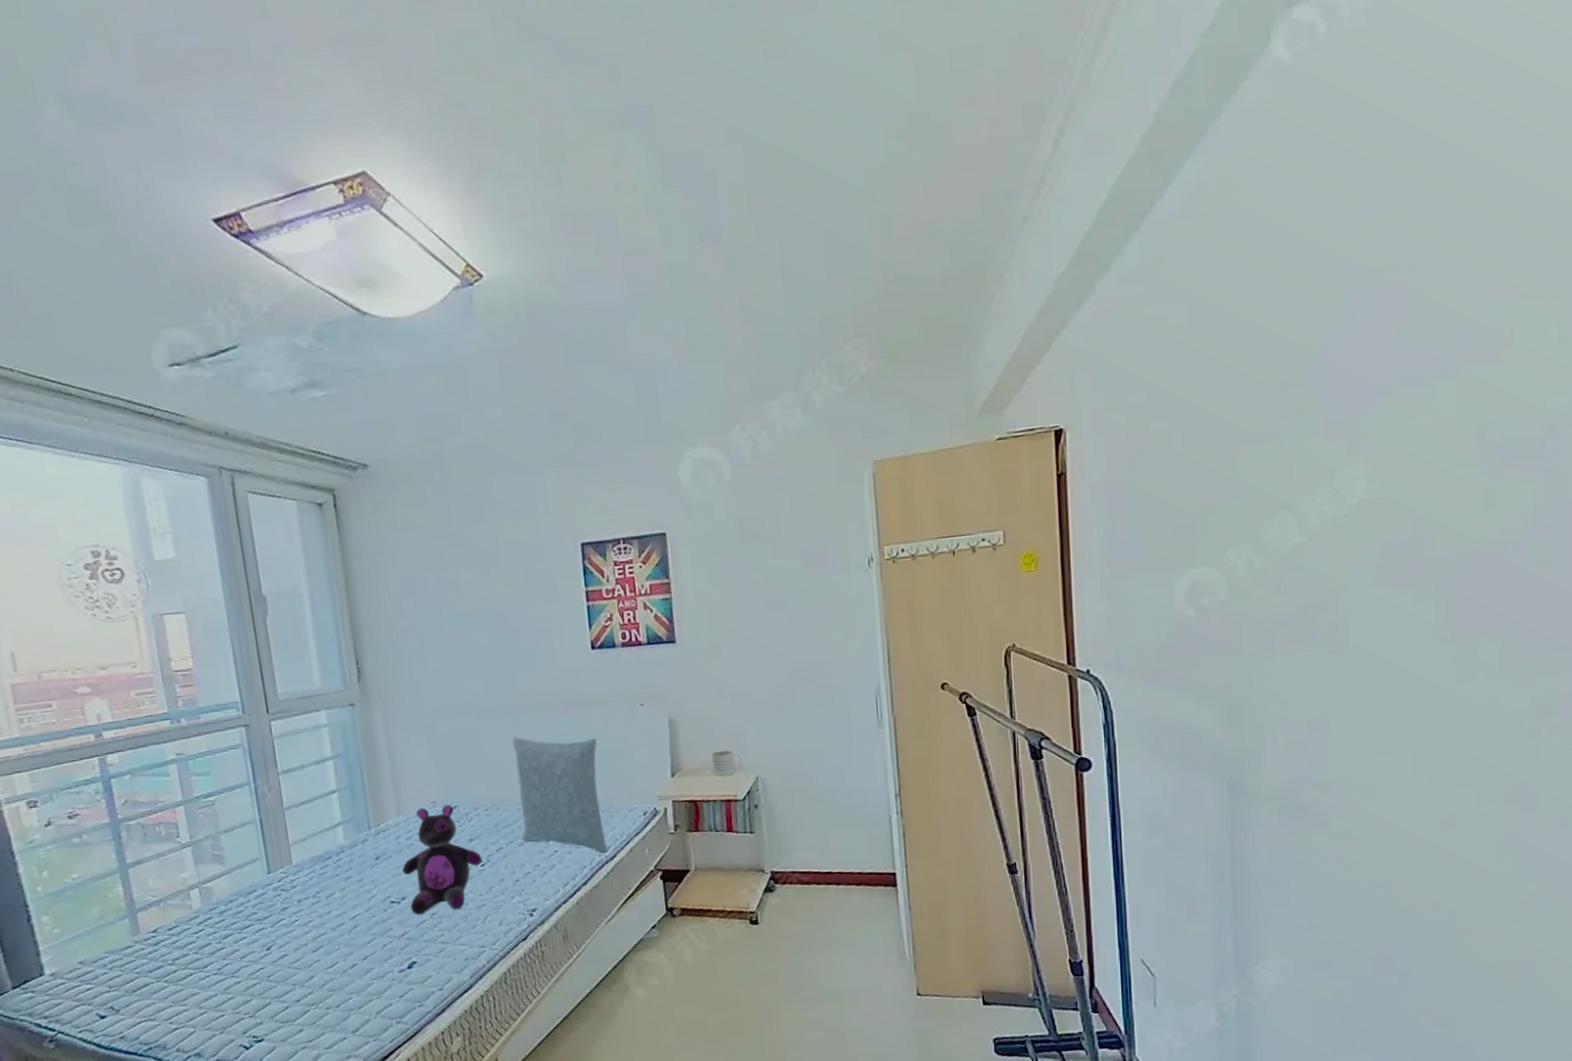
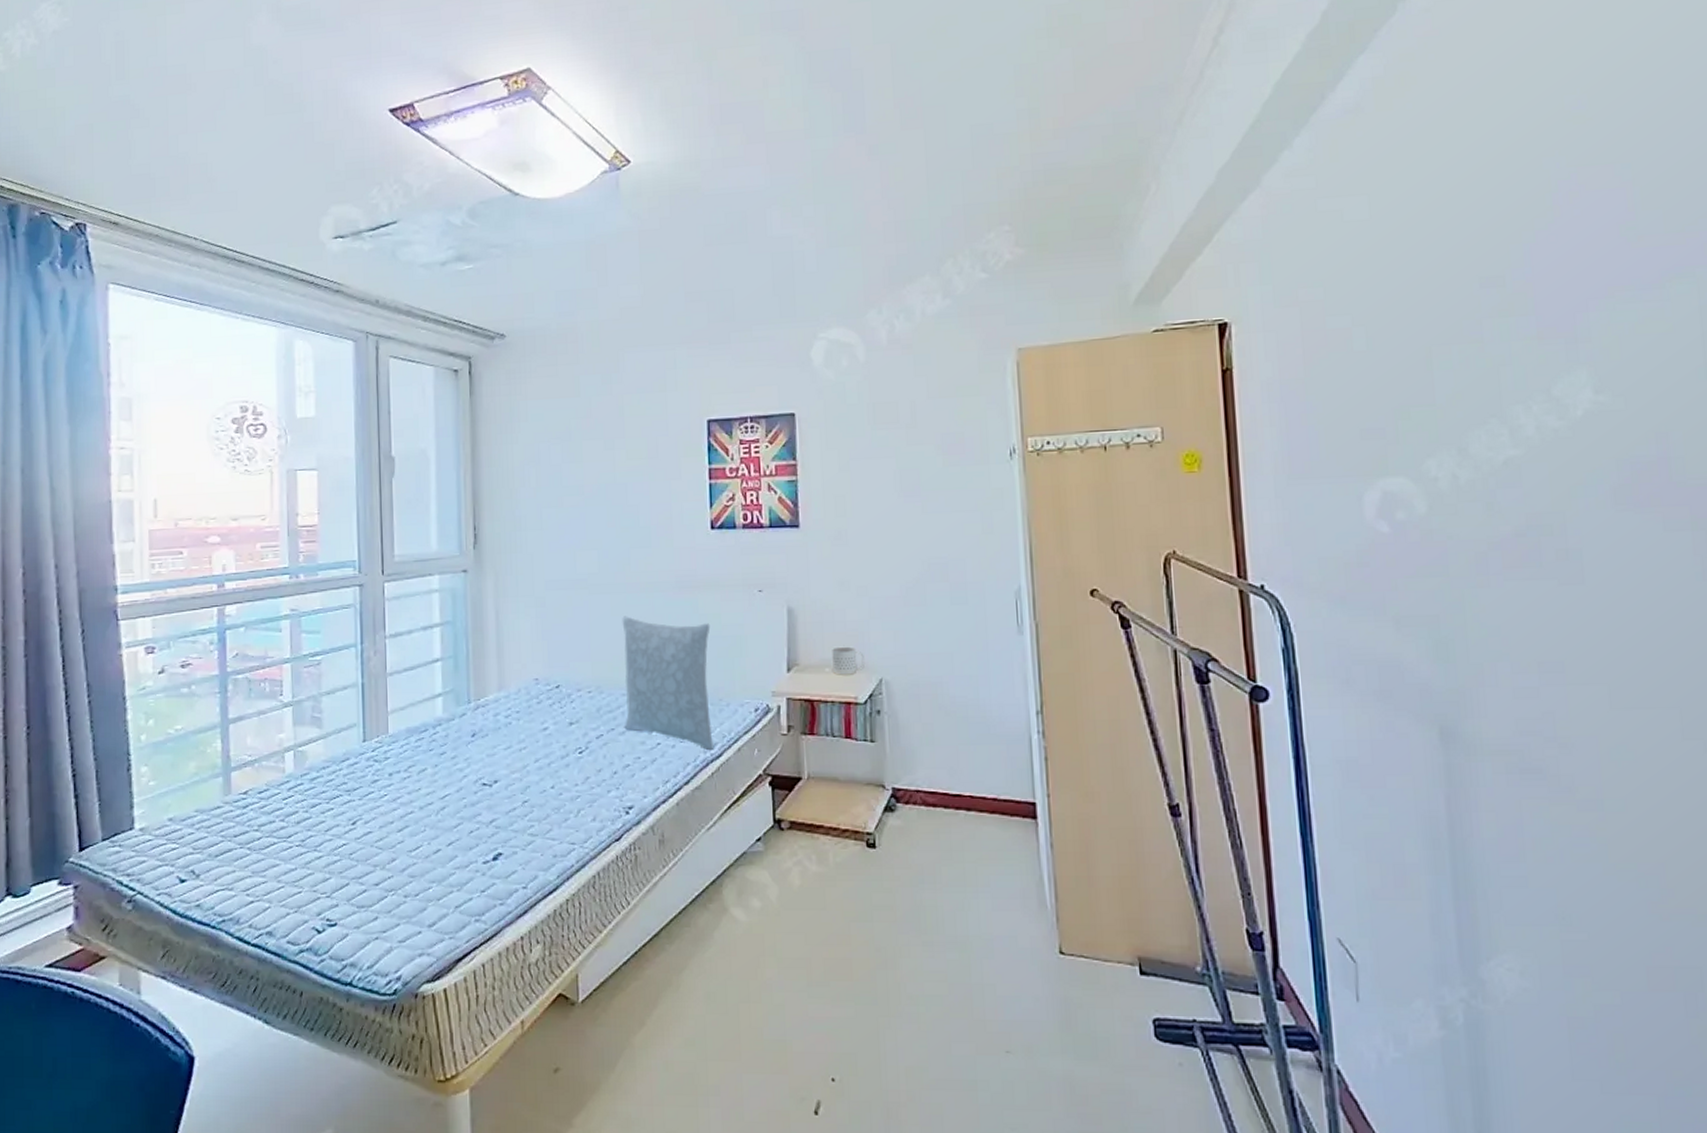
stuffed animal: present [402,805,483,915] -> none [498,684,581,801]

